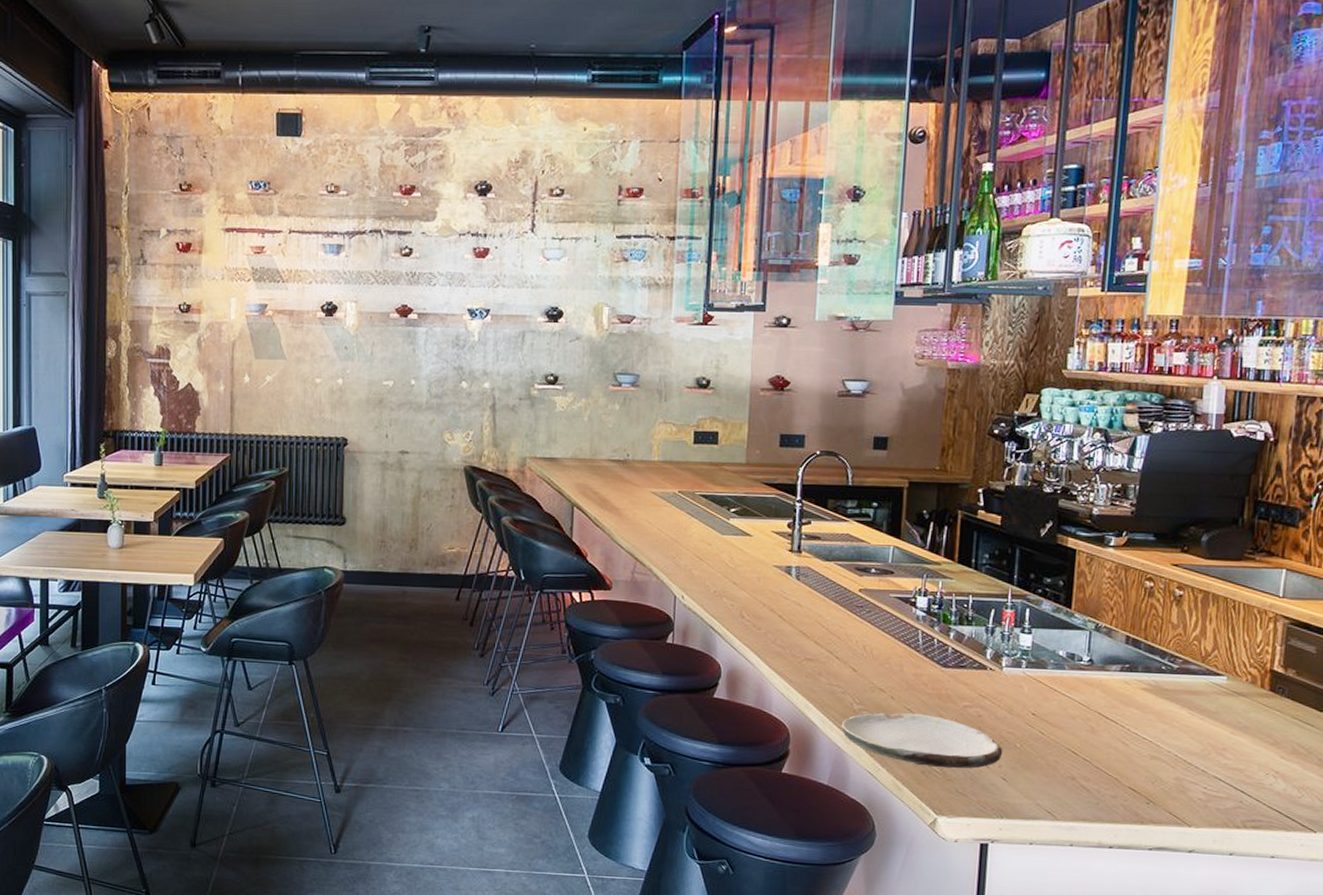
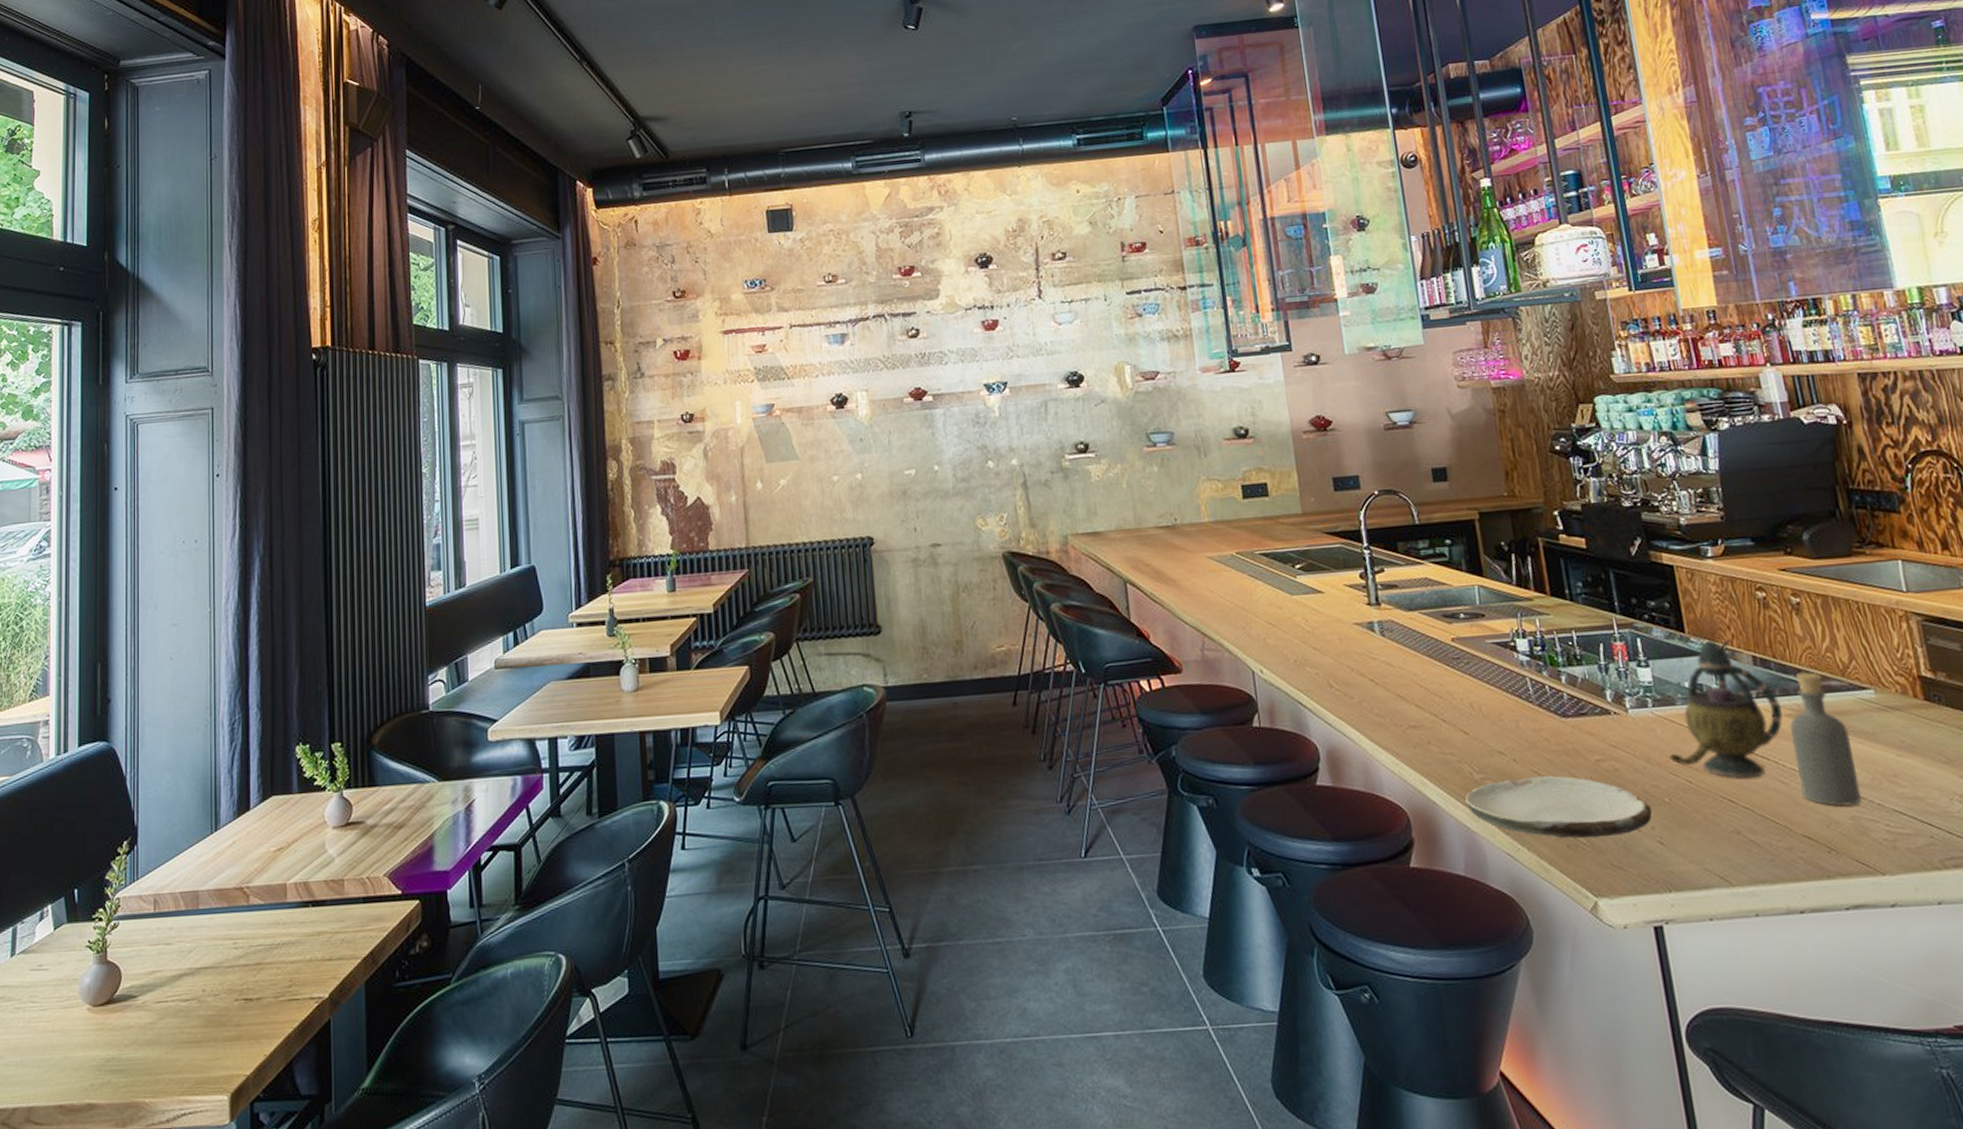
teapot: none [1029,617,1140,737] -> present [1669,640,1783,779]
bottle: none [1138,655,1195,769] -> present [1790,672,1861,807]

